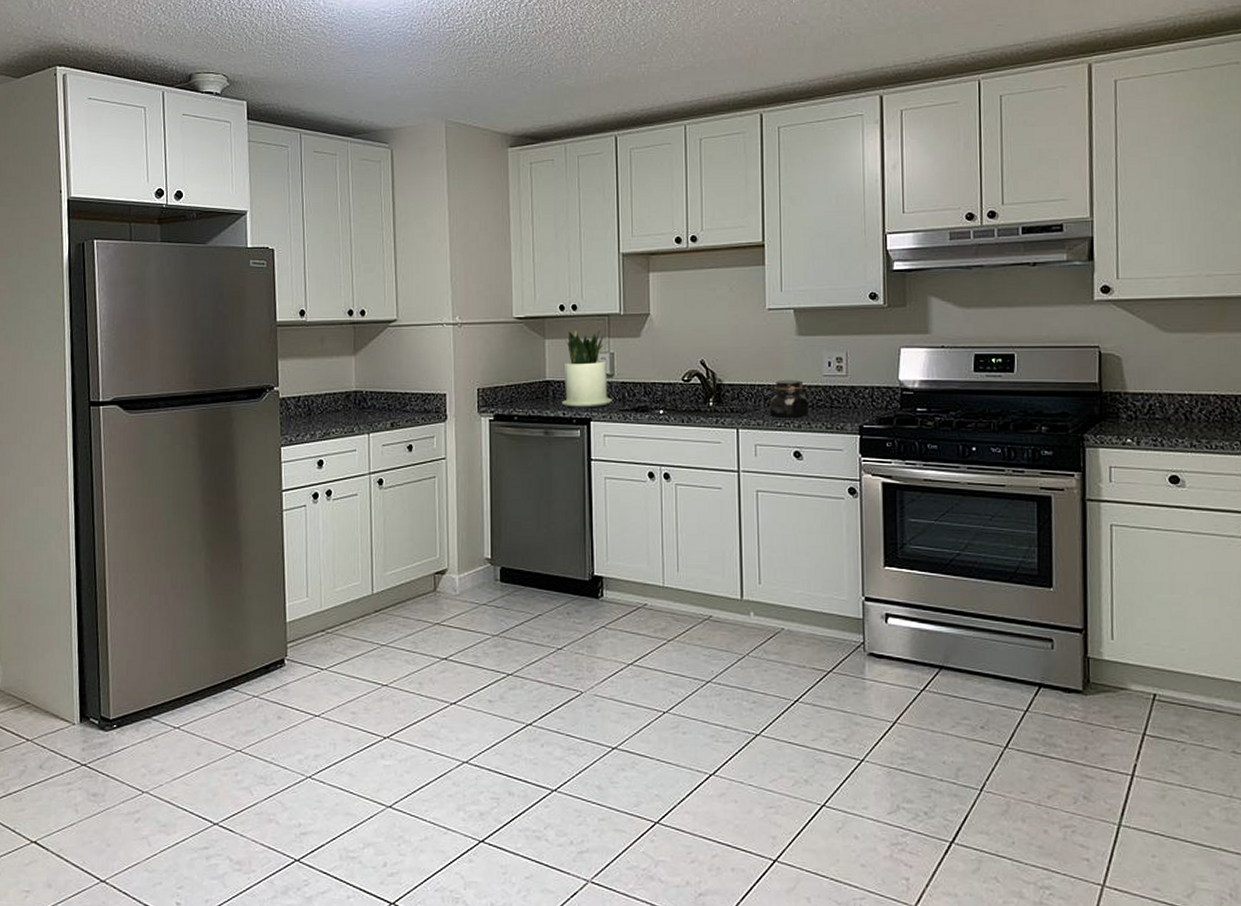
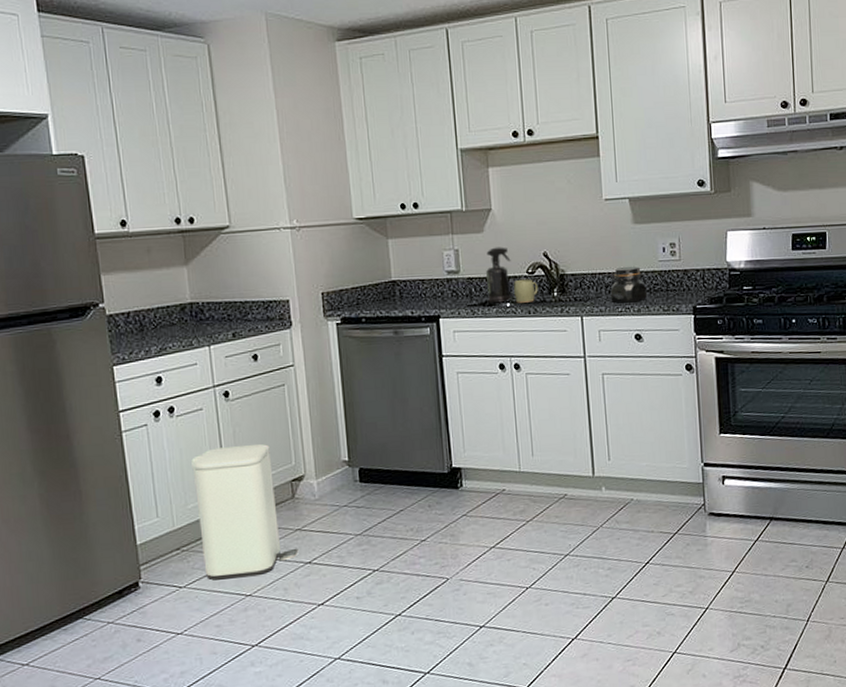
pedal bin: none [343,533,436,667] -> present [191,443,299,580]
planter: present [561,330,612,408] -> none [408,227,460,307]
spray bottle: none [639,352,667,409] -> present [485,247,511,303]
mug: none [668,386,693,411] -> present [514,279,538,303]

